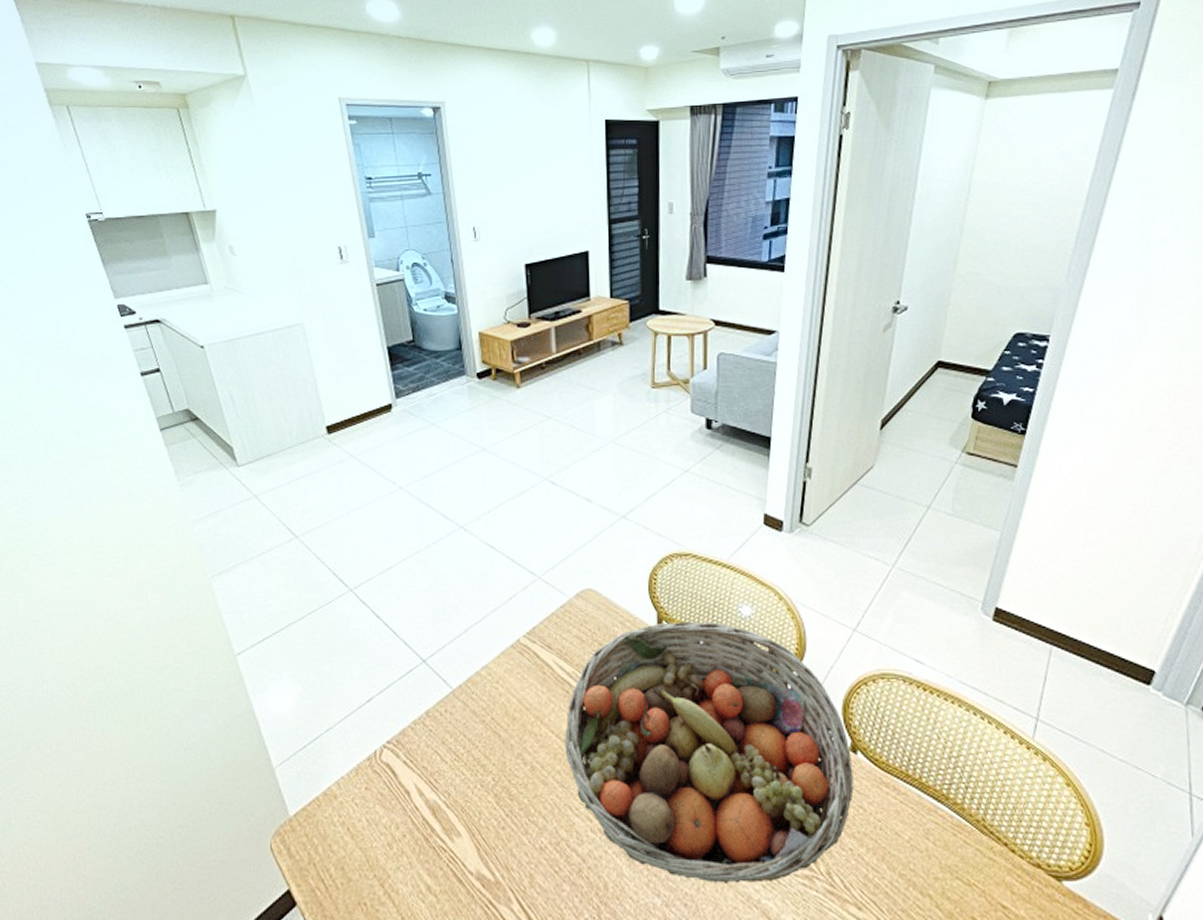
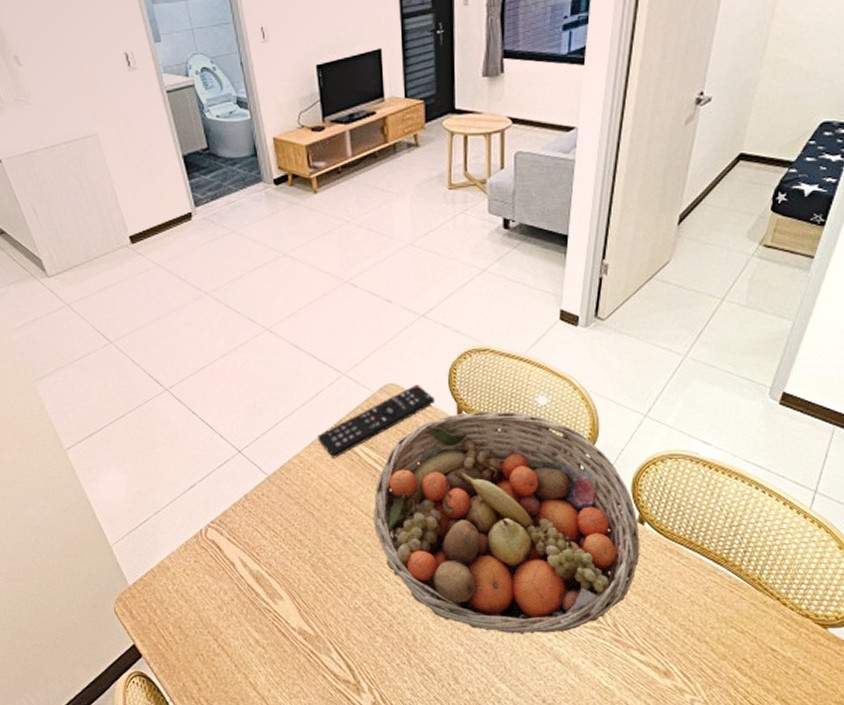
remote control: none [508,590,634,671] -> present [317,384,435,458]

